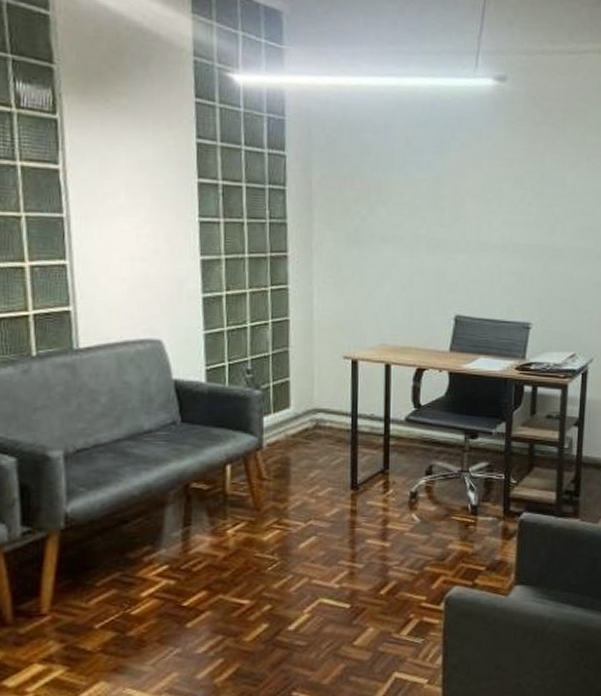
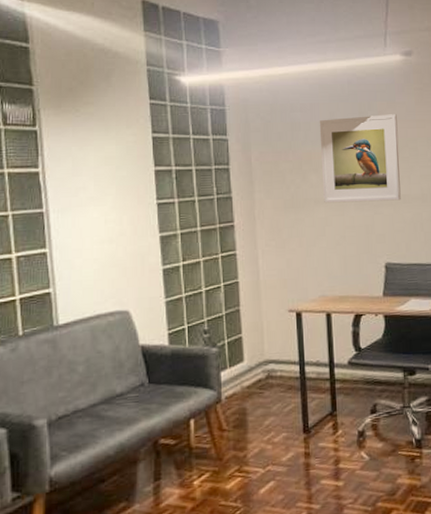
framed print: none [392,145,482,247] -> present [319,114,401,204]

